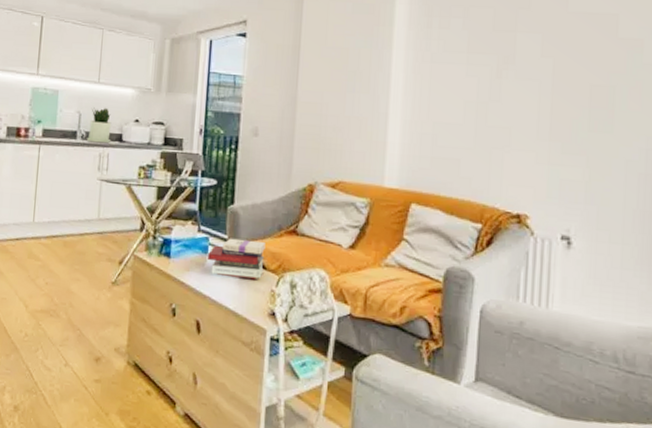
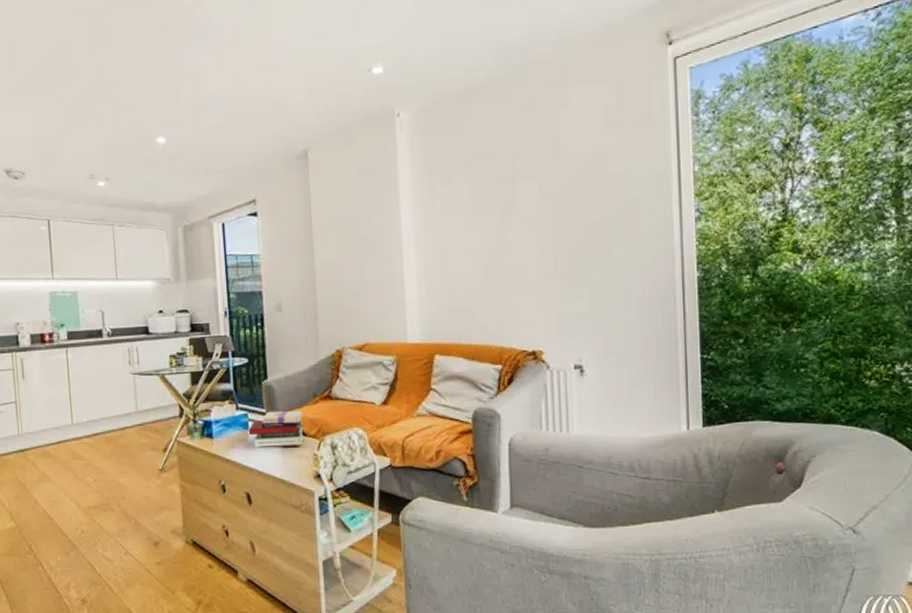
planter: present [86,107,112,144] -> none [112,302,138,339]

